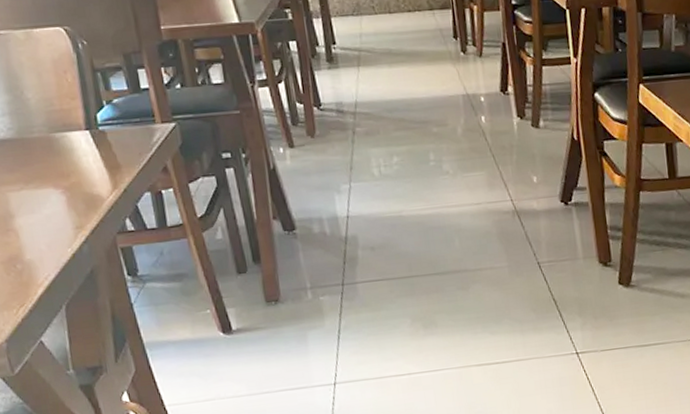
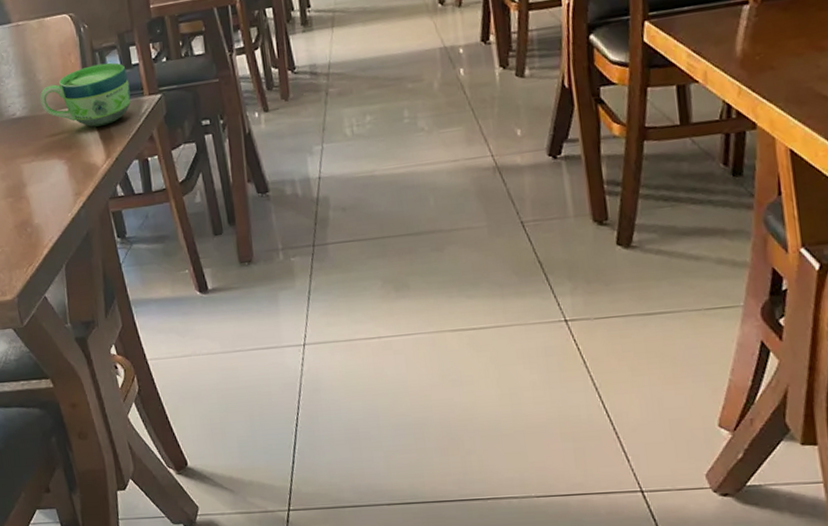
cup: none [29,84,141,155] -> present [40,62,131,127]

